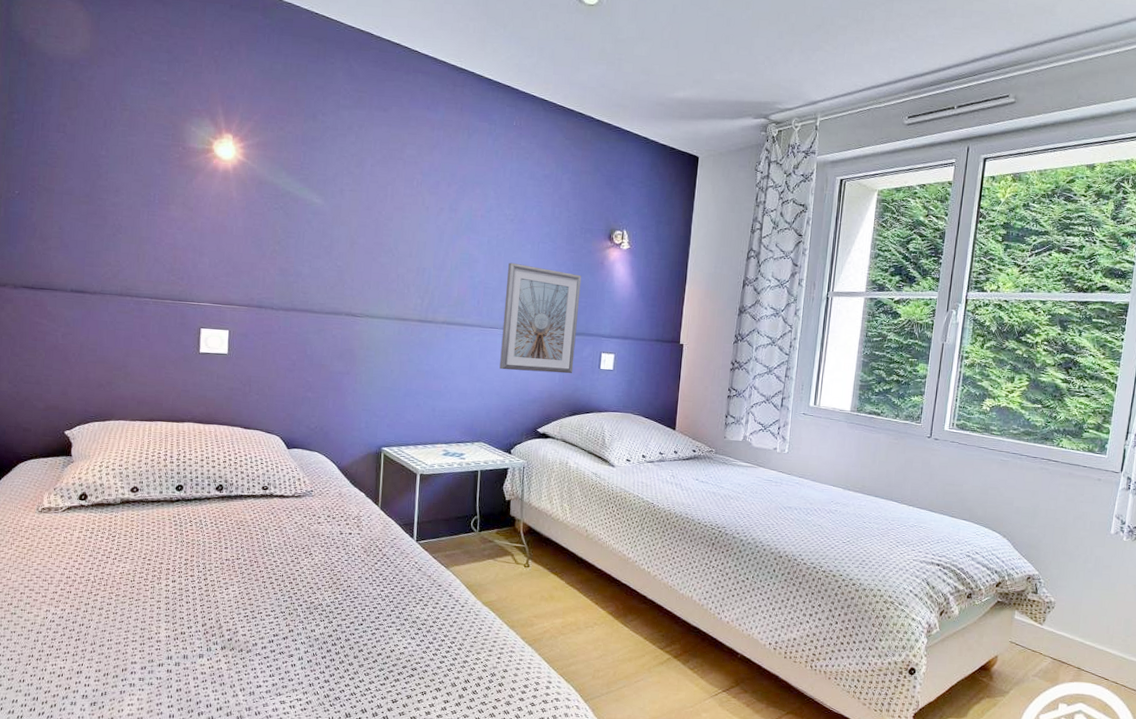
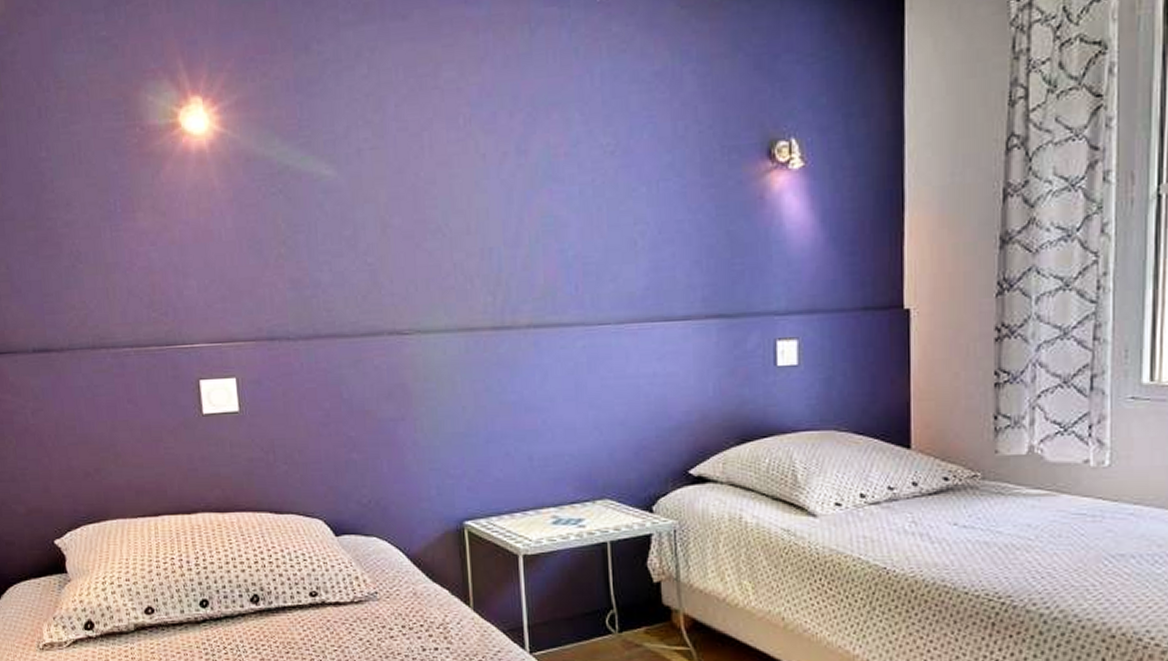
picture frame: present [499,262,582,374] -> none [615,218,734,386]

